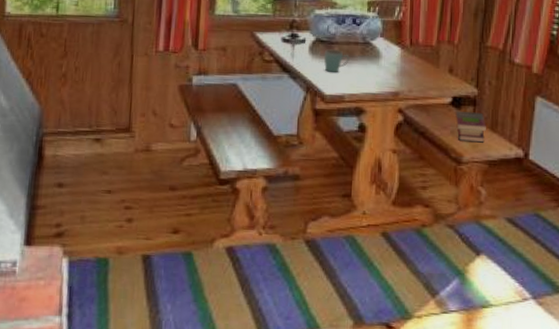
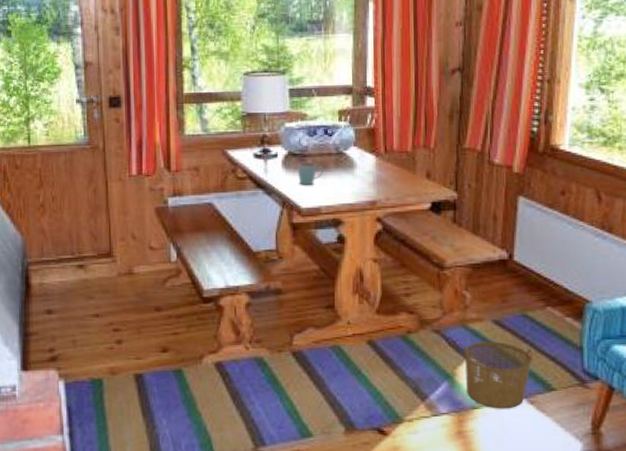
books: present [455,111,486,143] -> none [435,216,468,247]
basket: none [476,239,544,309] -> present [464,341,533,409]

